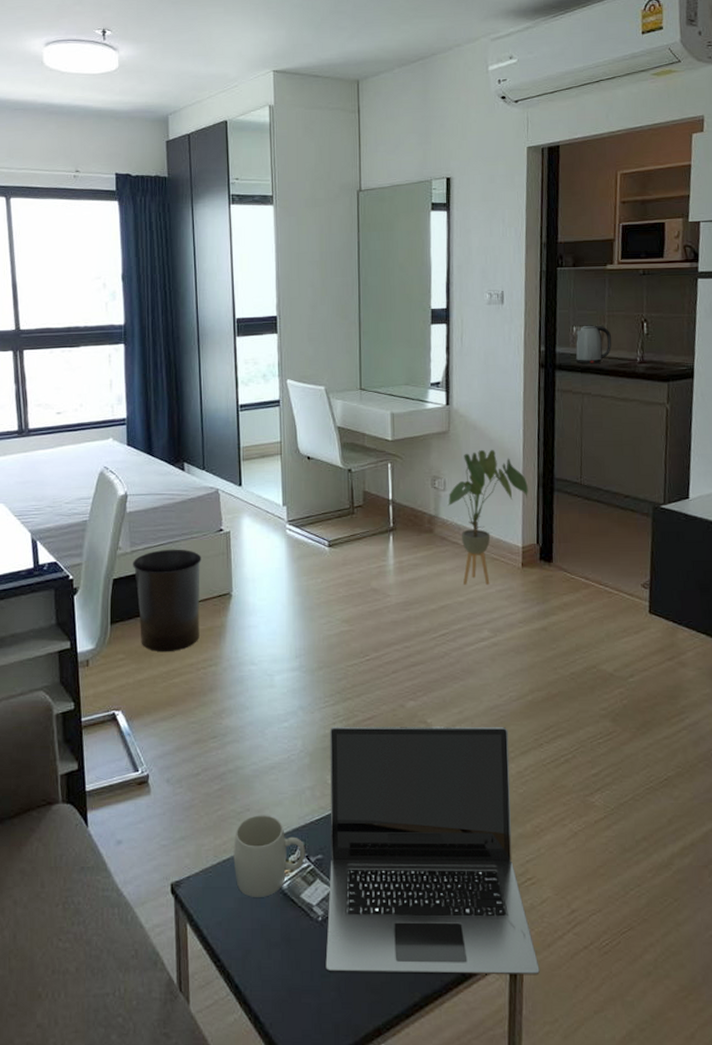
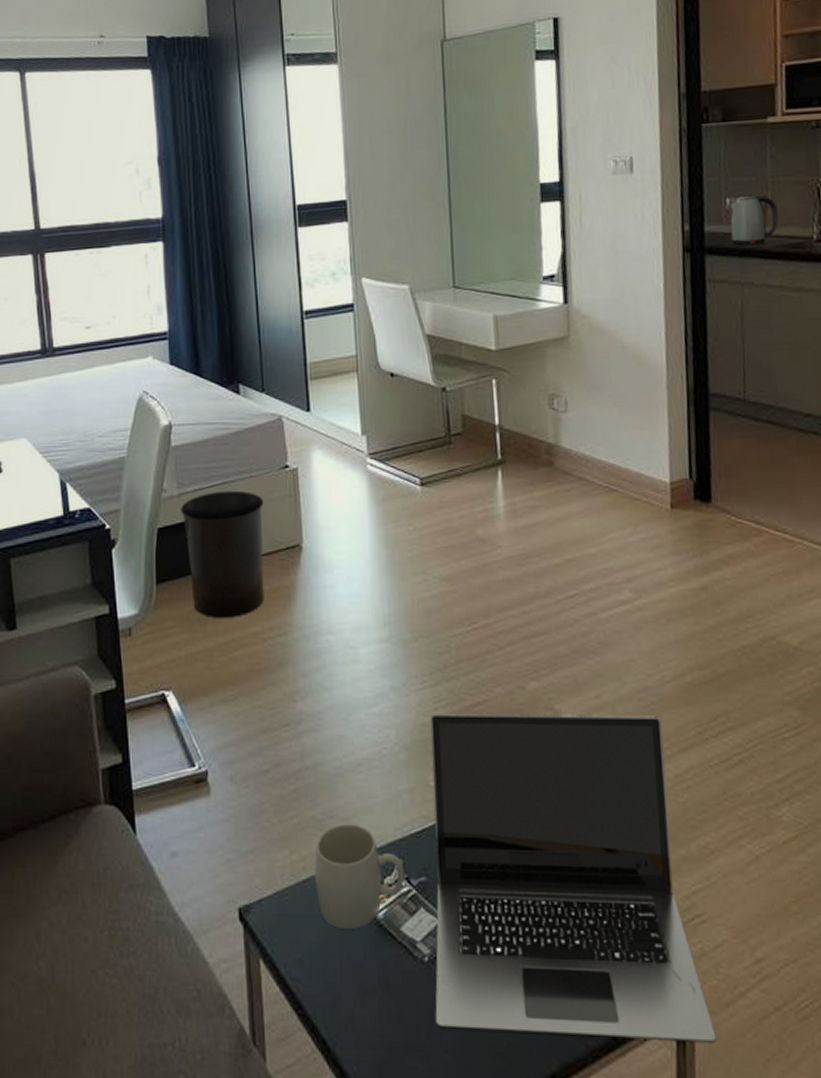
house plant: present [448,449,528,586] -> none [571,358,676,533]

